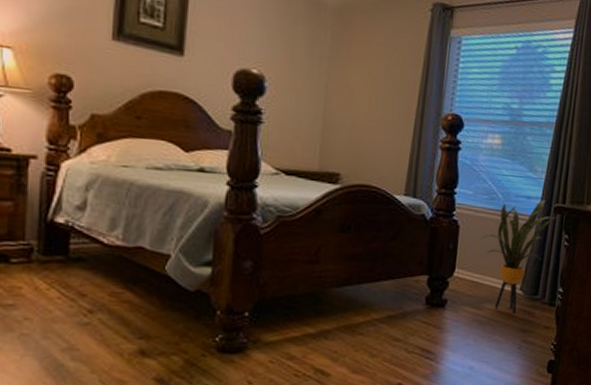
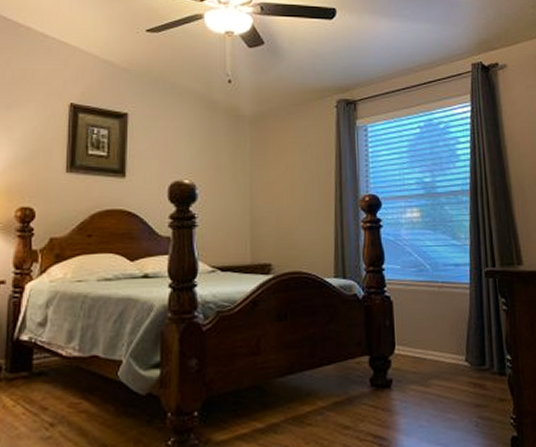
house plant: present [479,199,559,313] -> none [415,265,491,387]

